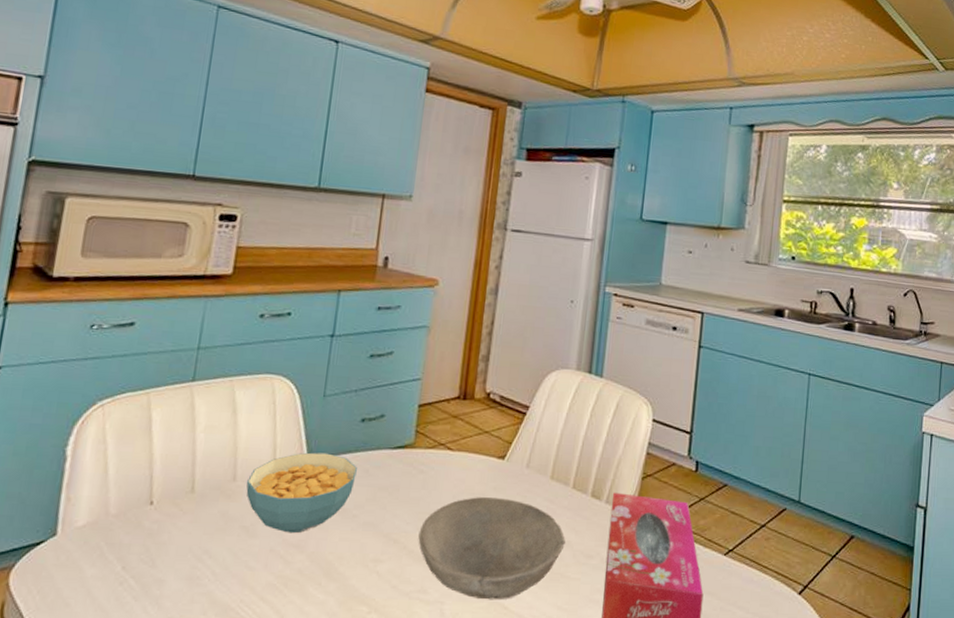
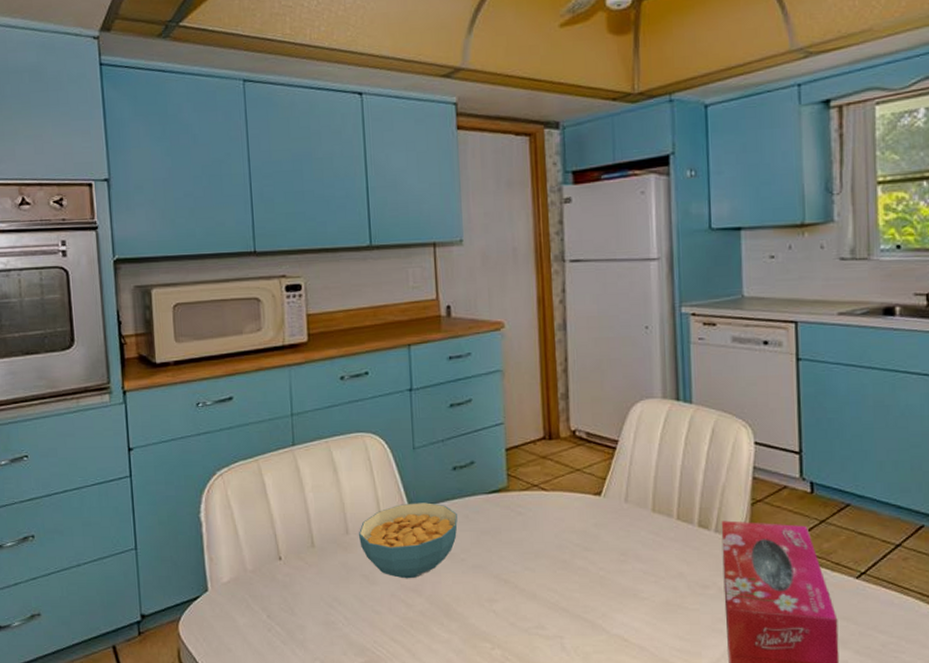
bowl: present [418,497,566,600] -> none [527,534,678,633]

